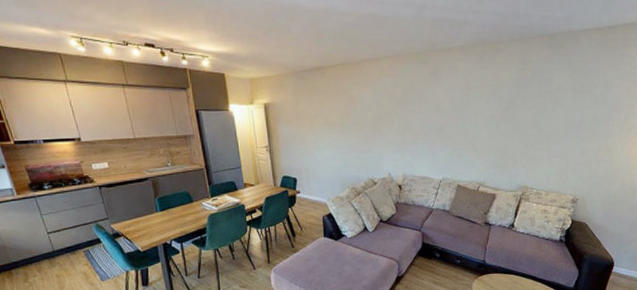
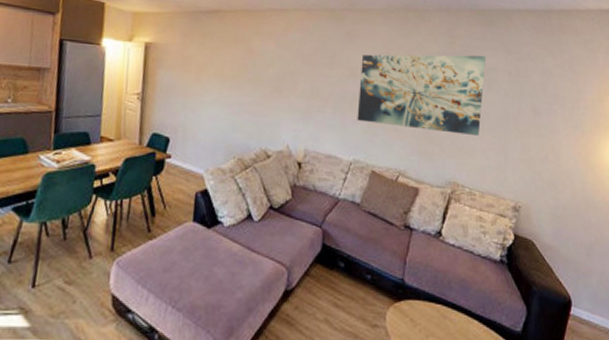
wall art: none [444,77,554,148] -> present [357,54,486,137]

